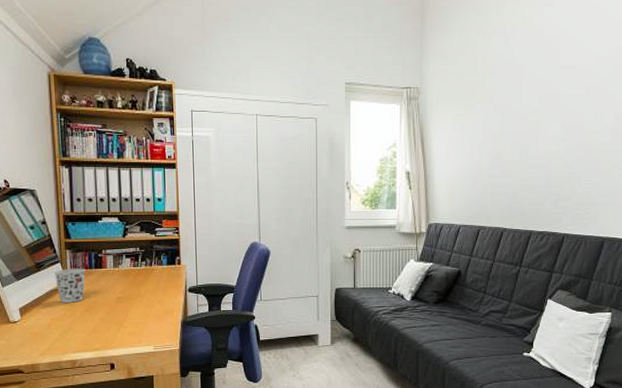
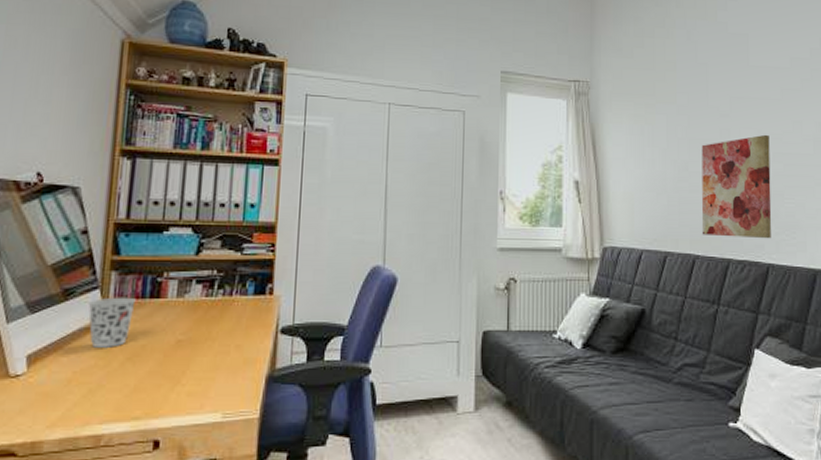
wall art: none [509,126,573,214] -> present [701,134,772,239]

